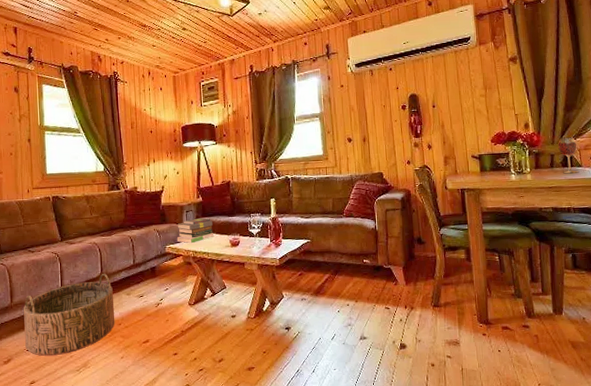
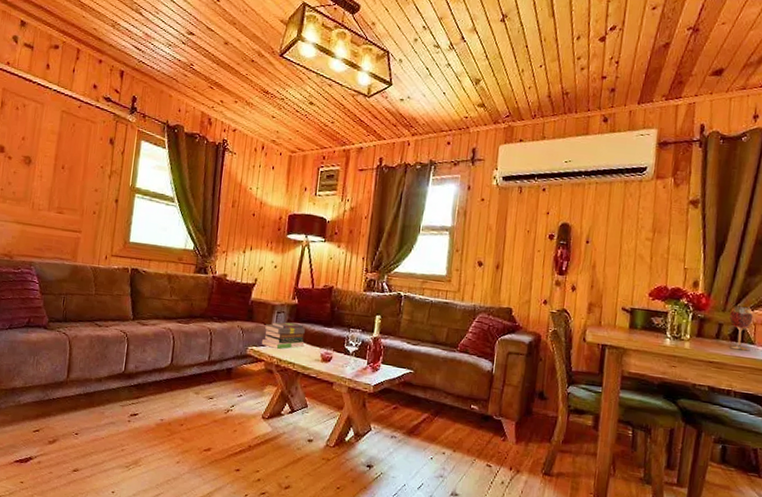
basket: present [24,274,115,356] -> none [74,365,181,446]

